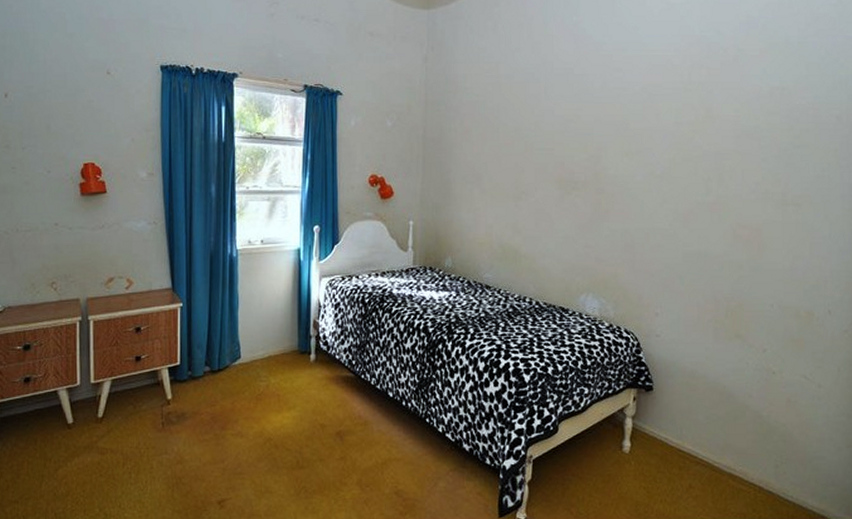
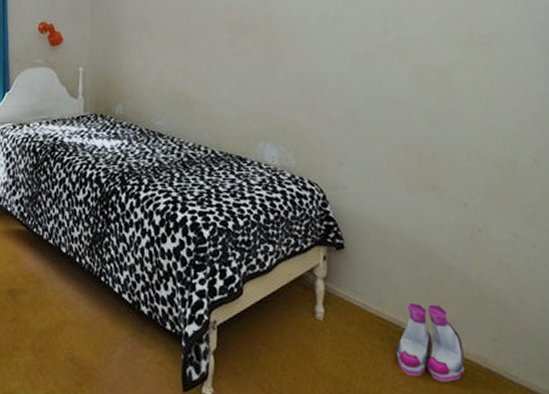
boots: none [691,437,750,502] -> present [396,304,465,382]

